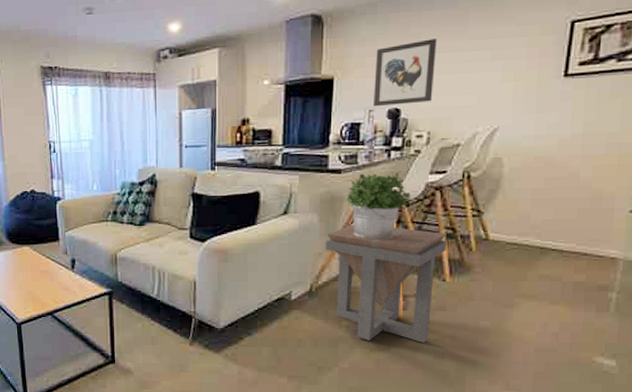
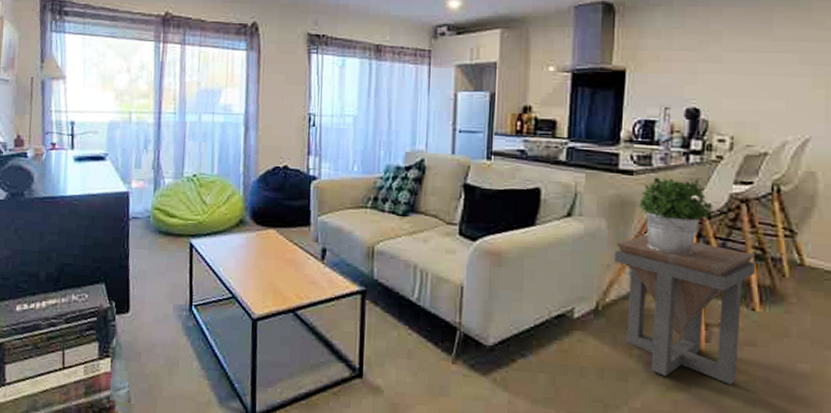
wall art: present [372,38,438,107] -> none [669,37,740,105]

